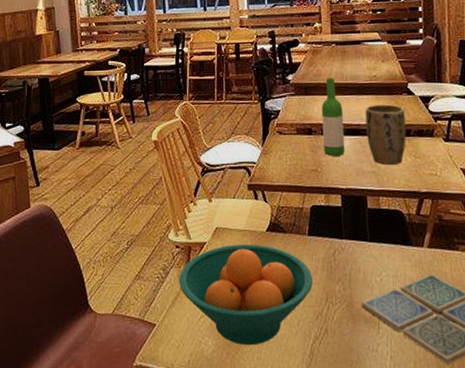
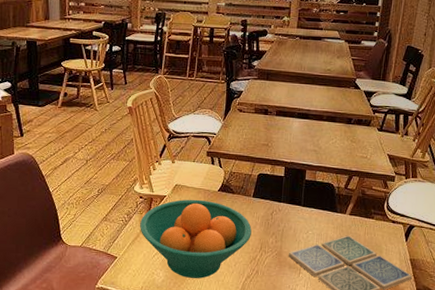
wine bottle: present [321,78,346,156] -> none [276,67,297,135]
plant pot: present [365,104,407,165] -> none [314,94,350,146]

